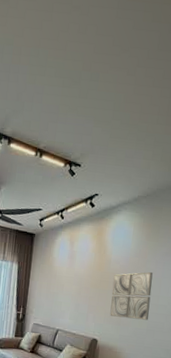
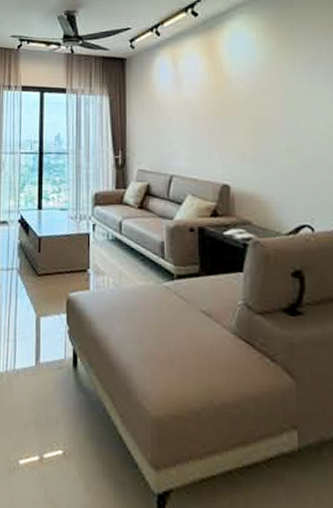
wall art: present [110,271,153,321] -> none [239,87,301,154]

